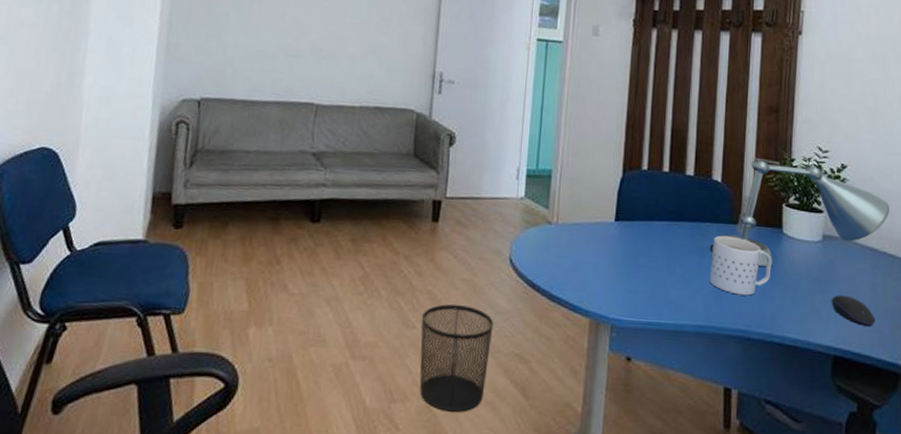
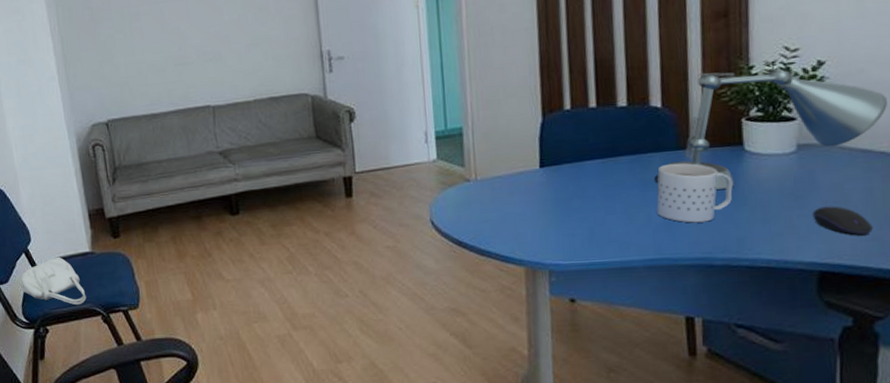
handbag: none [47,240,125,302] -> present [21,256,87,306]
waste bin: present [419,304,494,412] -> none [351,270,425,366]

